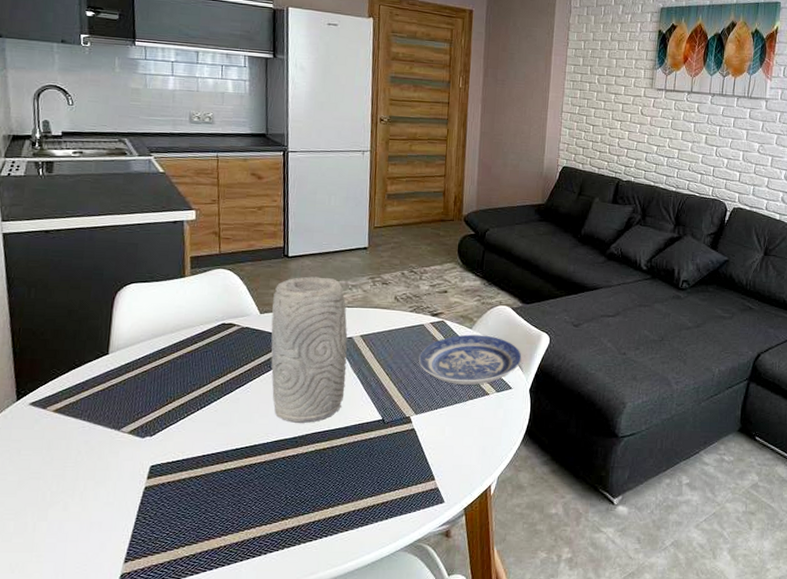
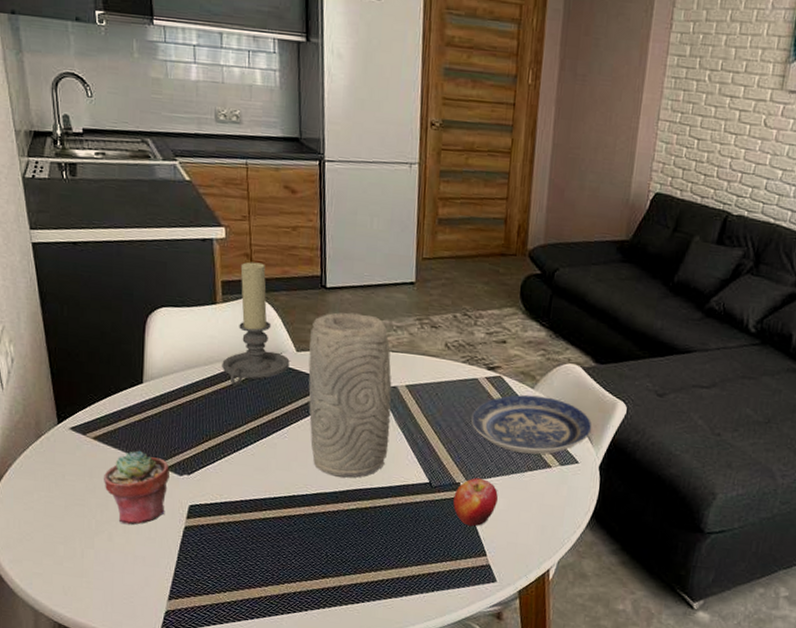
potted succulent: none [62,418,132,492] -> present [104,450,170,525]
candle holder: none [188,238,254,349] -> present [222,262,290,385]
apple: none [404,411,444,455] -> present [453,478,498,527]

